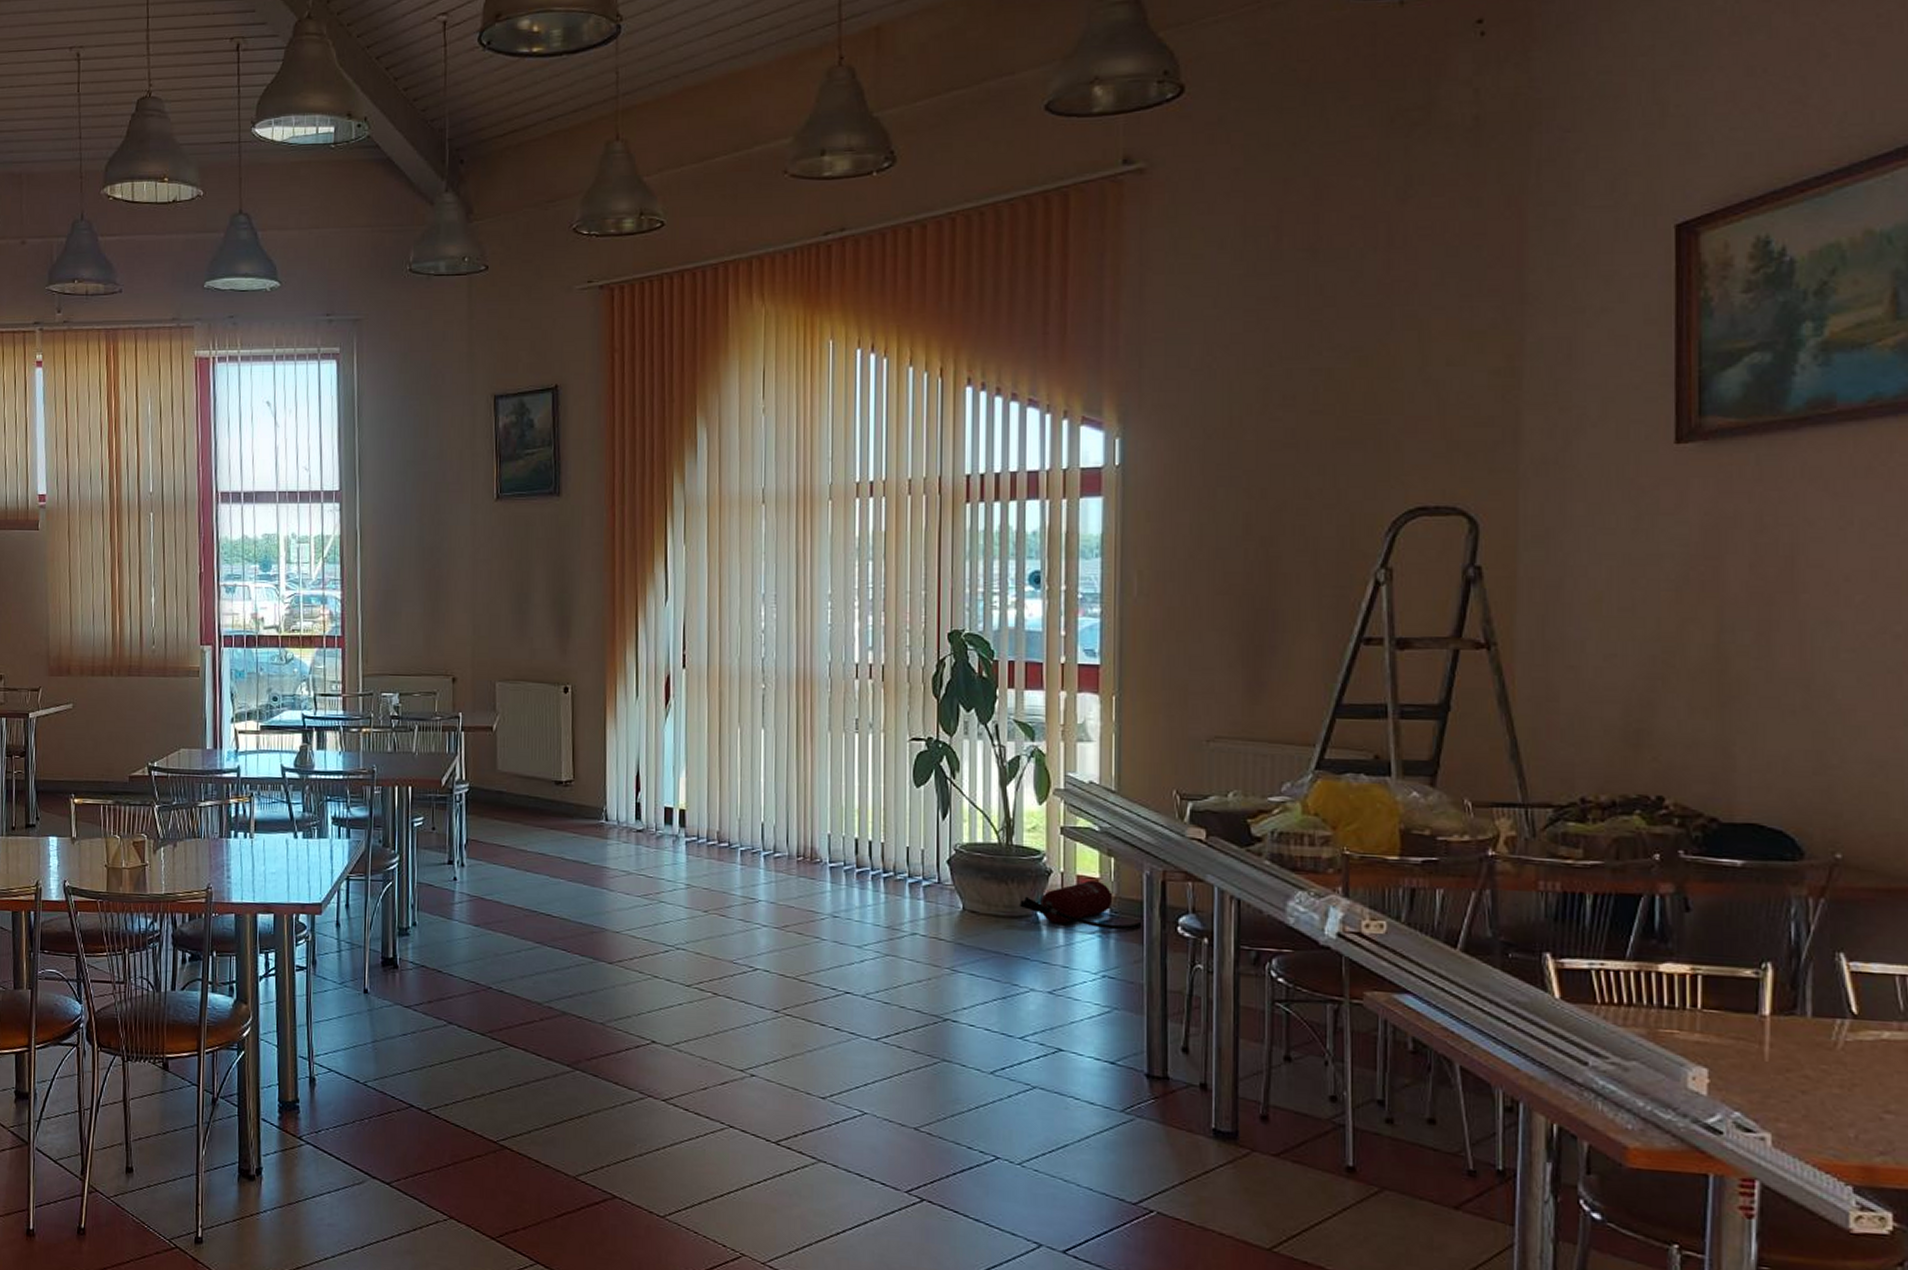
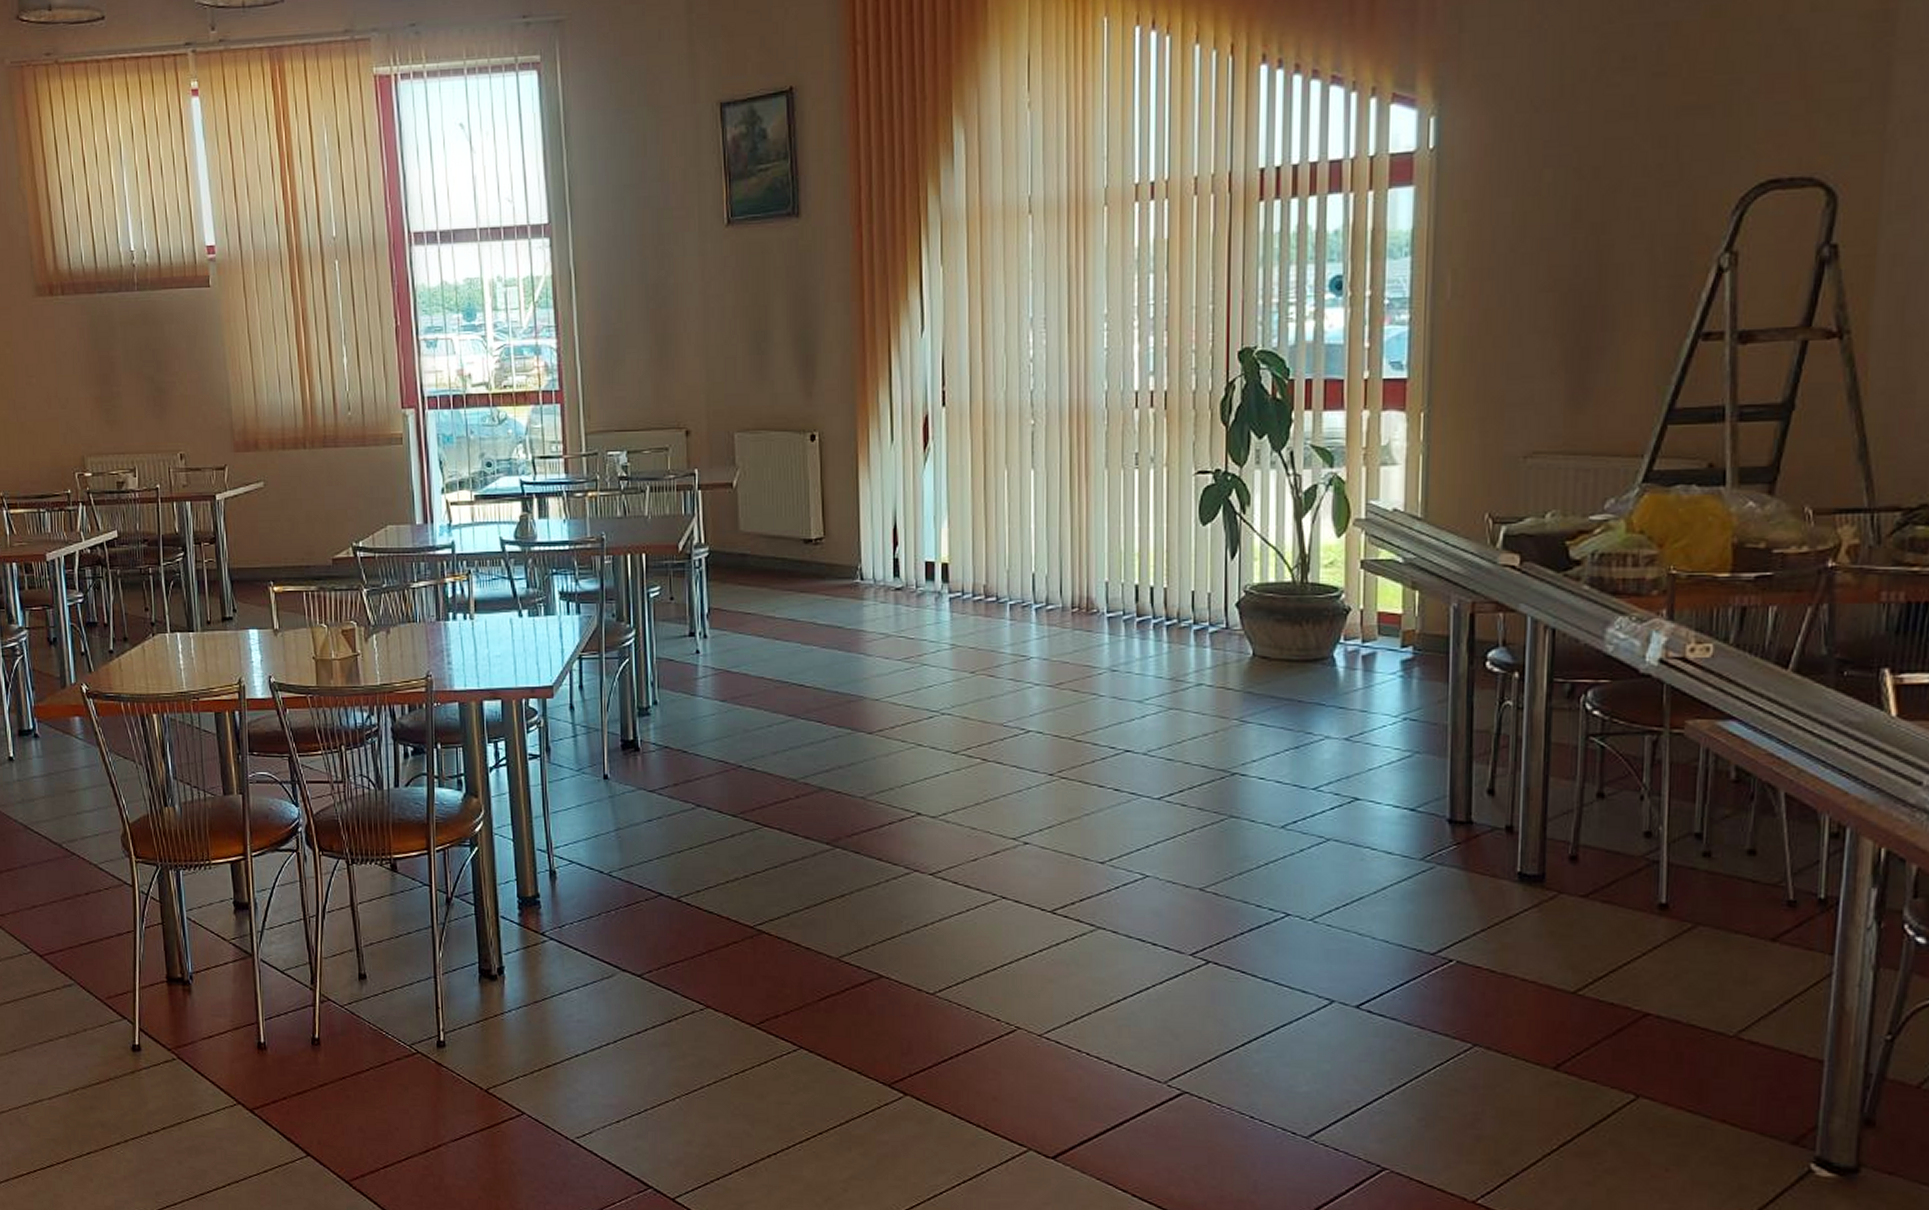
fire extinguisher: present [1020,880,1144,931] -> none [1315,617,1450,669]

